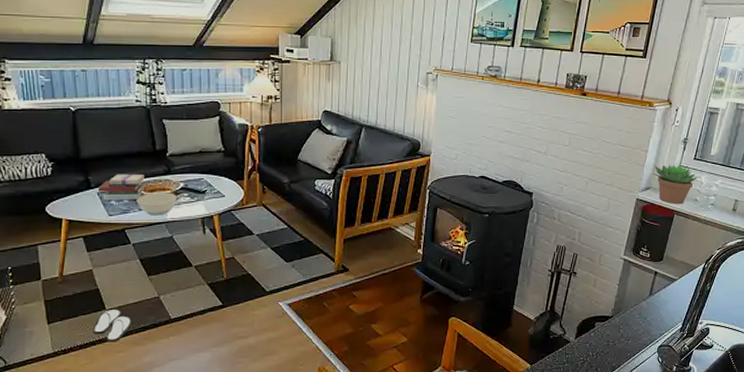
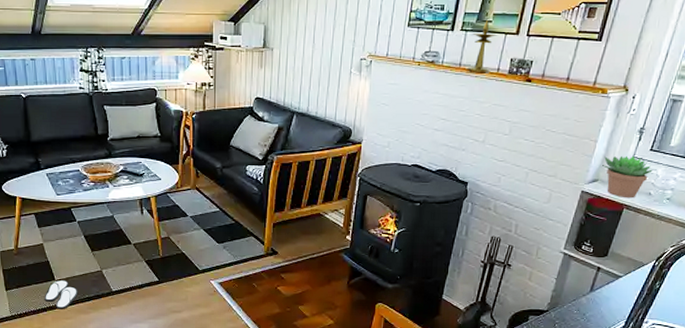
books: present [97,174,147,201] -> none [46,156,90,182]
bowl: present [137,192,177,216] -> none [81,175,117,196]
candlestick: none [527,36,553,89] -> present [466,19,497,75]

